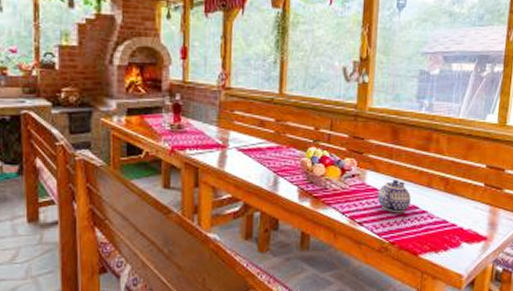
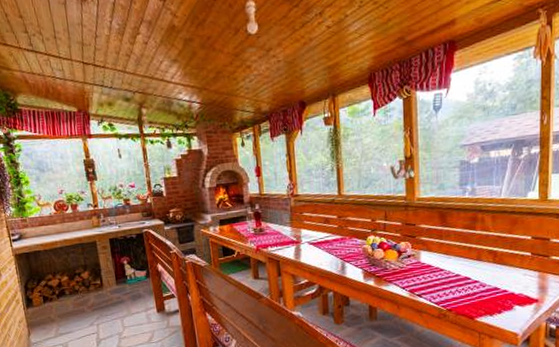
teapot: present [377,180,411,213] -> none [432,256,463,285]

